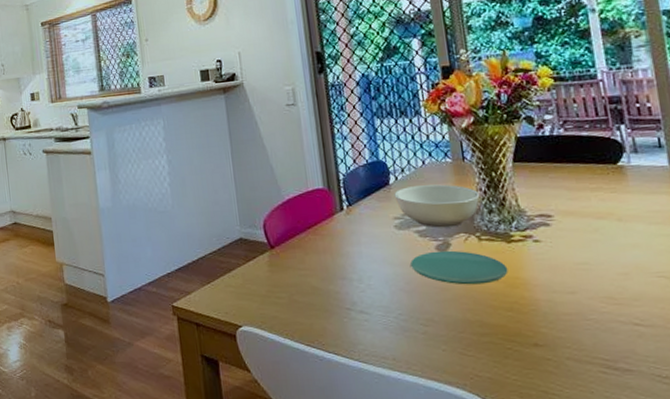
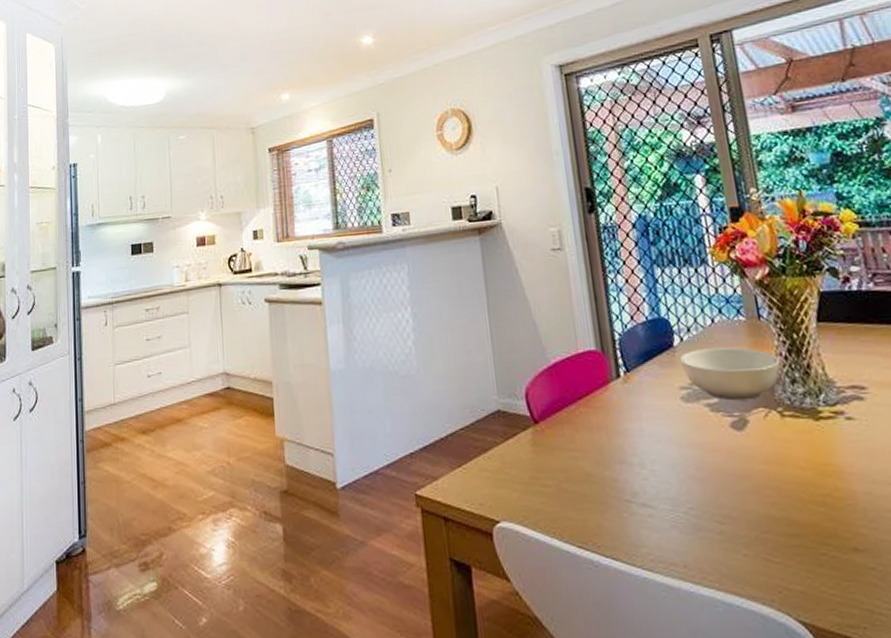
plate: present [410,250,508,285] -> none [701,428,818,473]

